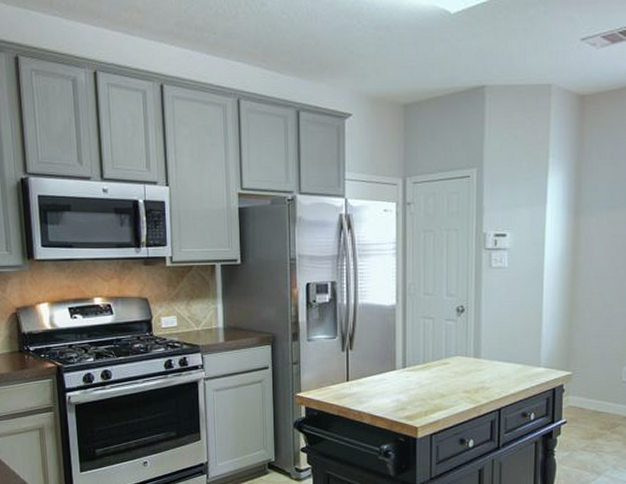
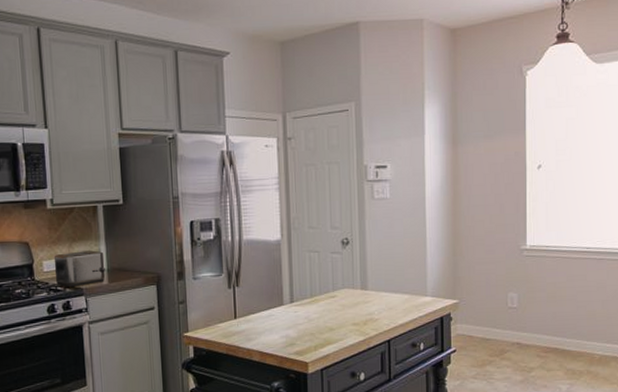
toaster: none [172,309,222,345] -> present [53,250,105,288]

